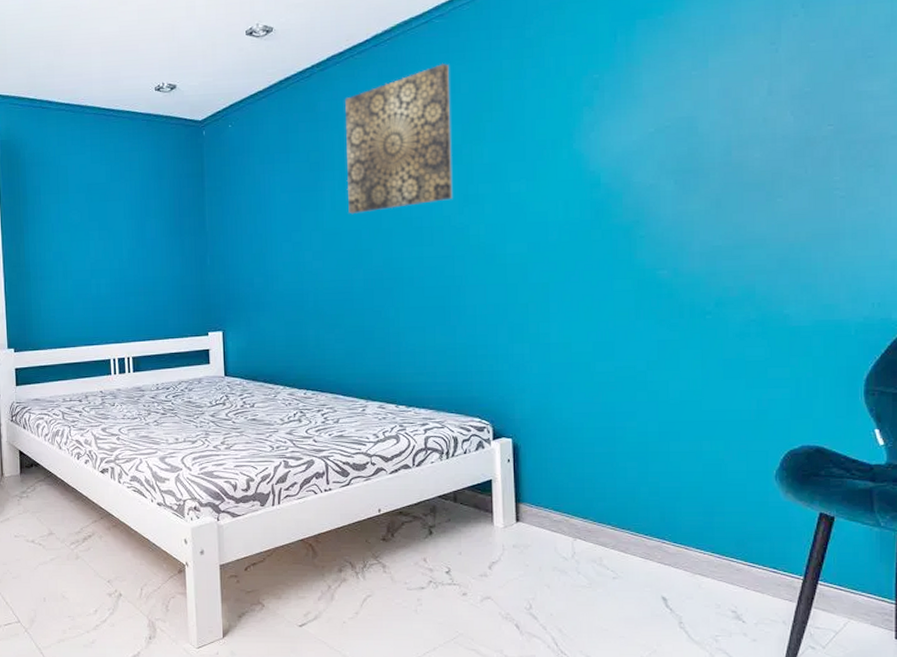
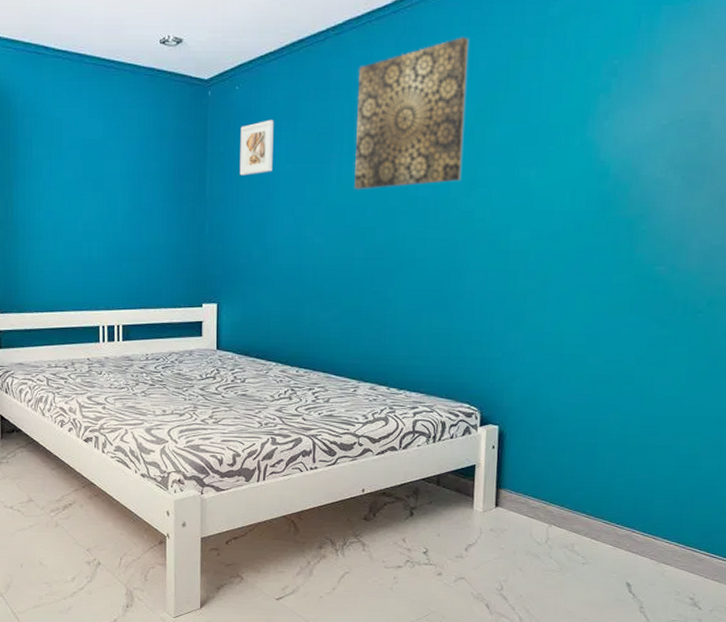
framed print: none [235,153,268,208] -> present [239,120,274,176]

